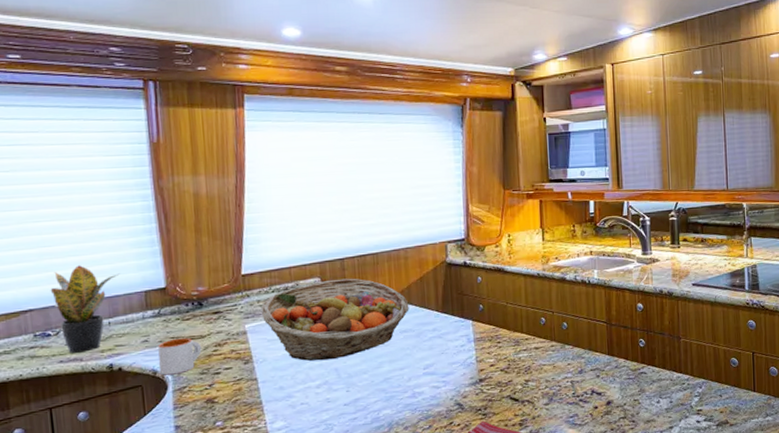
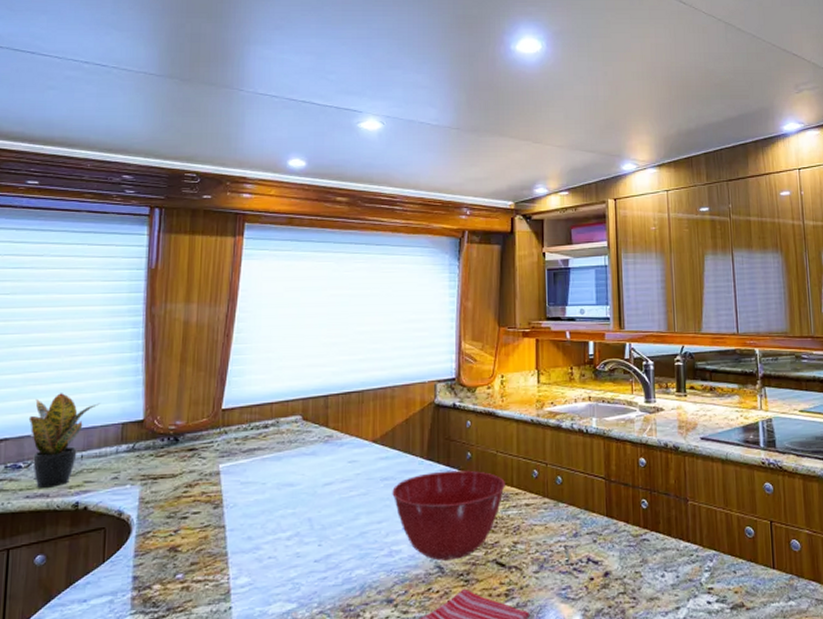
mug: present [158,337,202,375] -> none [125,476,172,518]
fruit basket: present [260,278,409,361] -> none [237,417,392,509]
mixing bowl: none [411,320,516,399] -> present [392,470,505,561]

